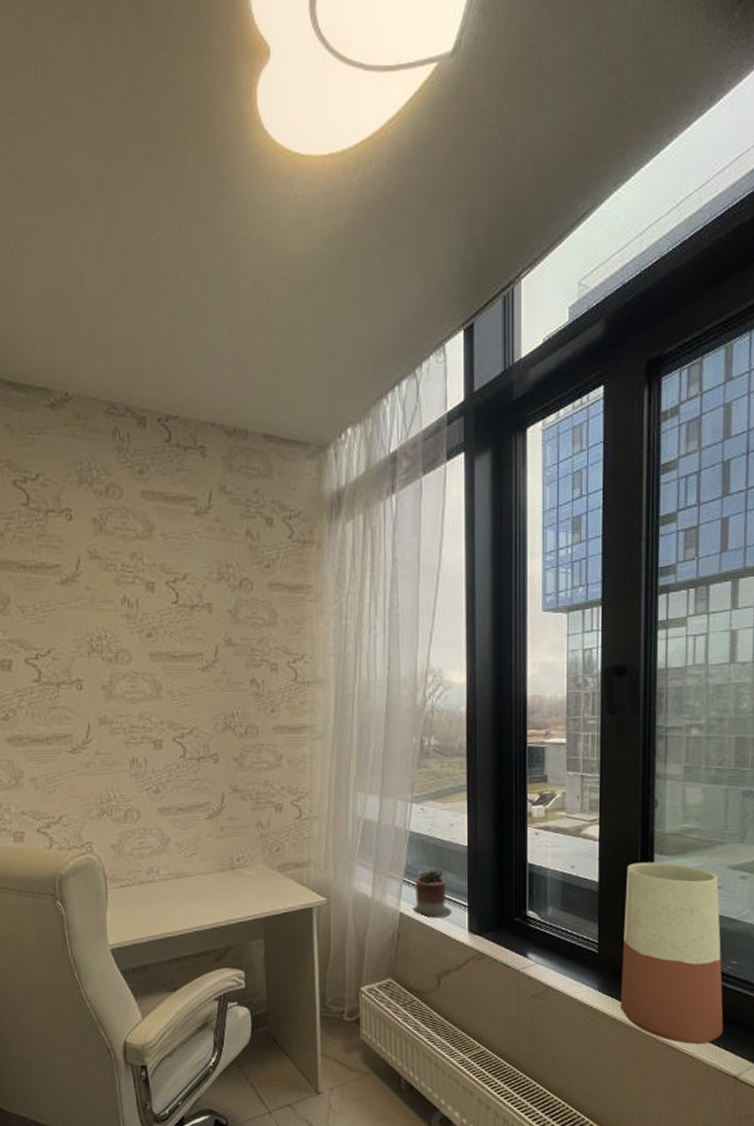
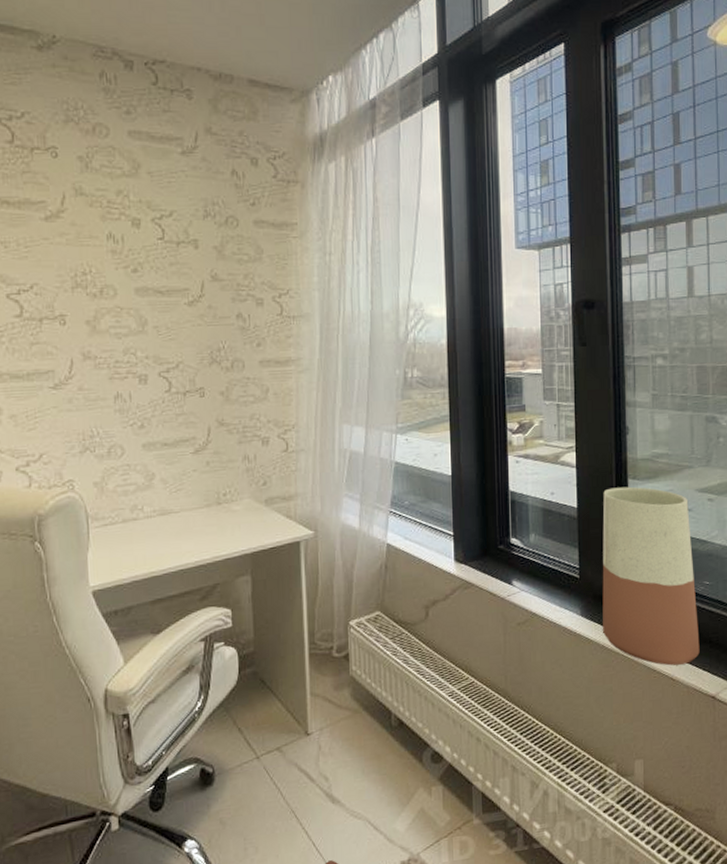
succulent planter: present [413,869,451,918] -> none [400,499,437,548]

